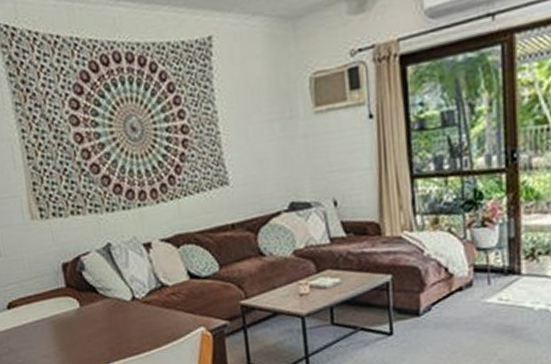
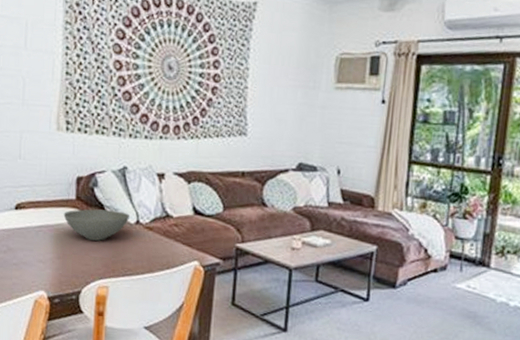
bowl: none [56,290,125,326] -> present [63,209,131,241]

